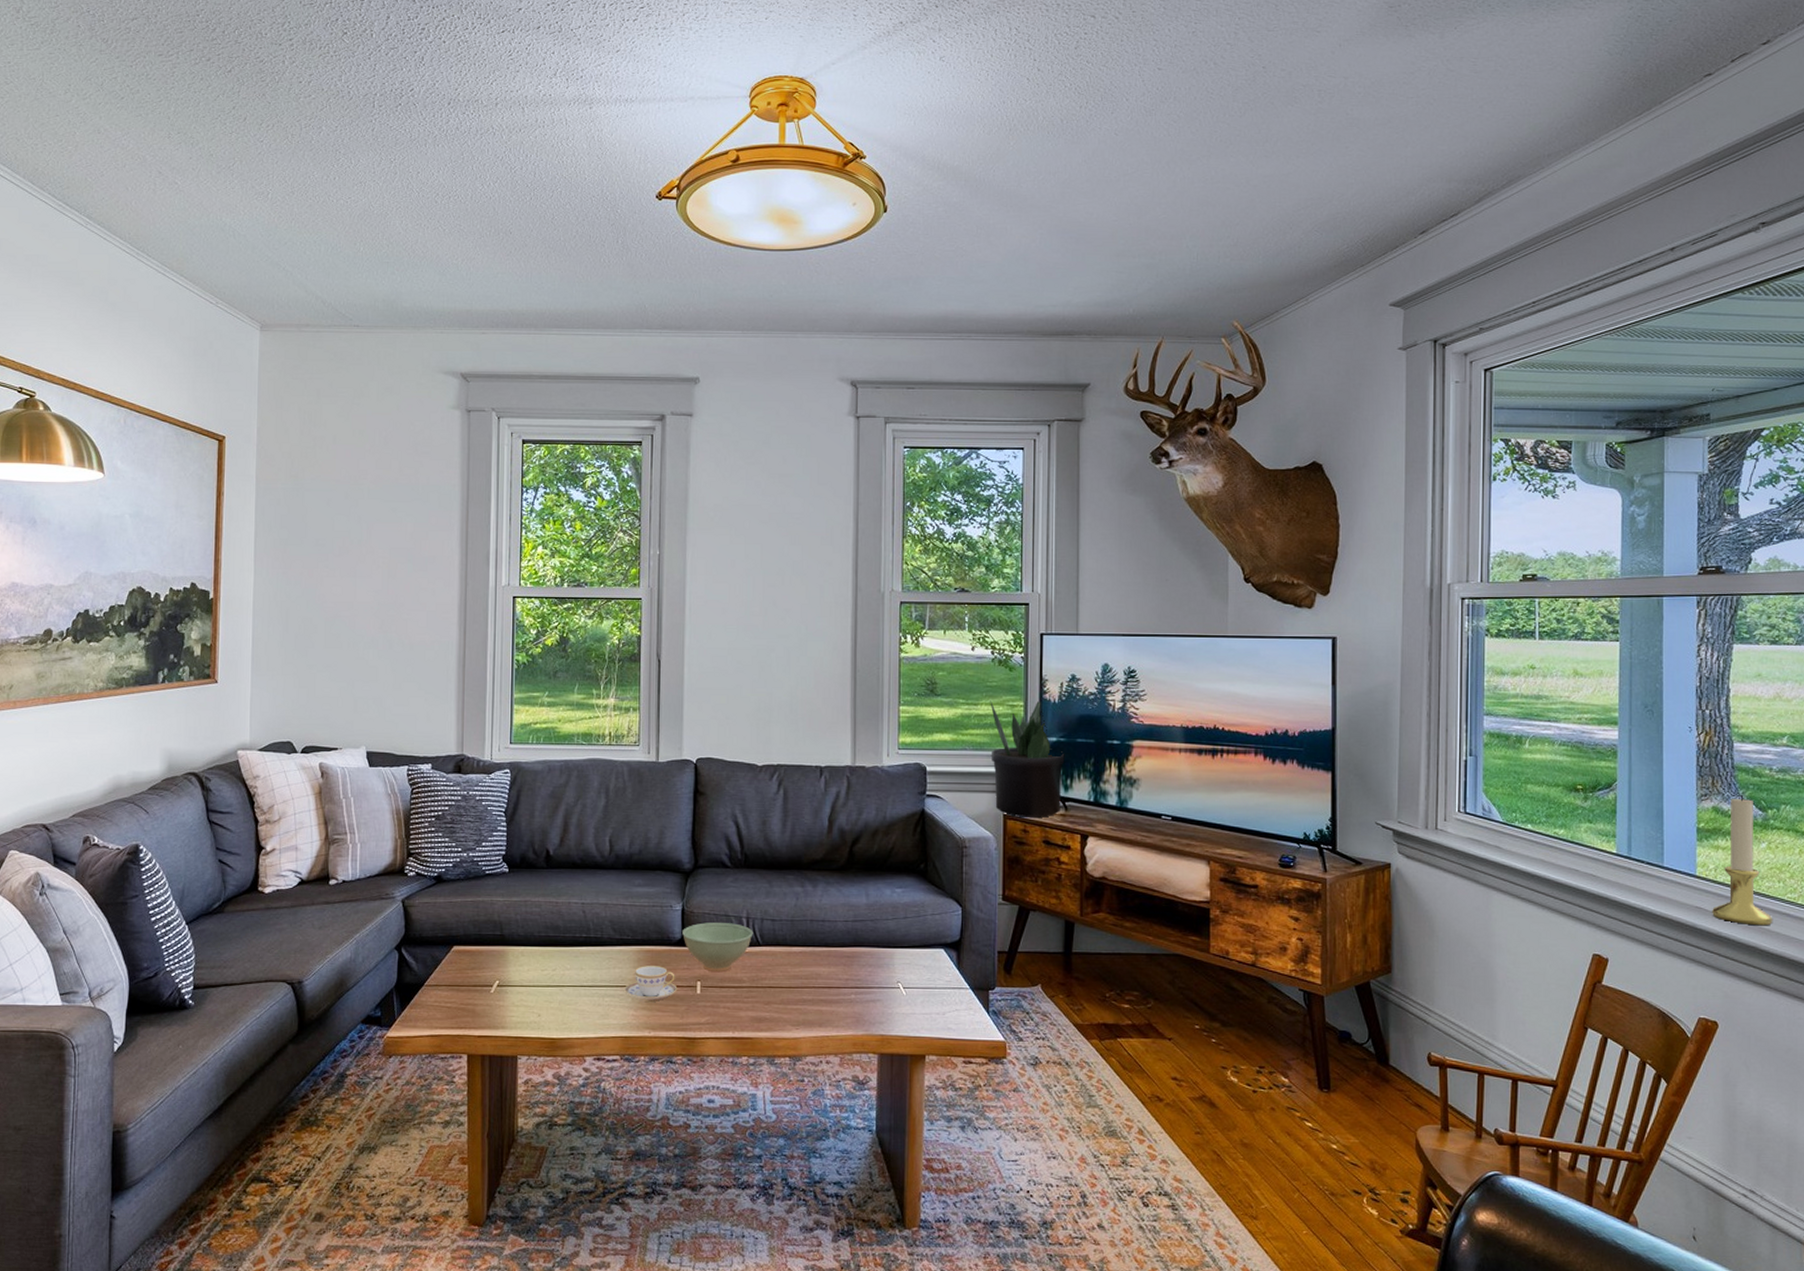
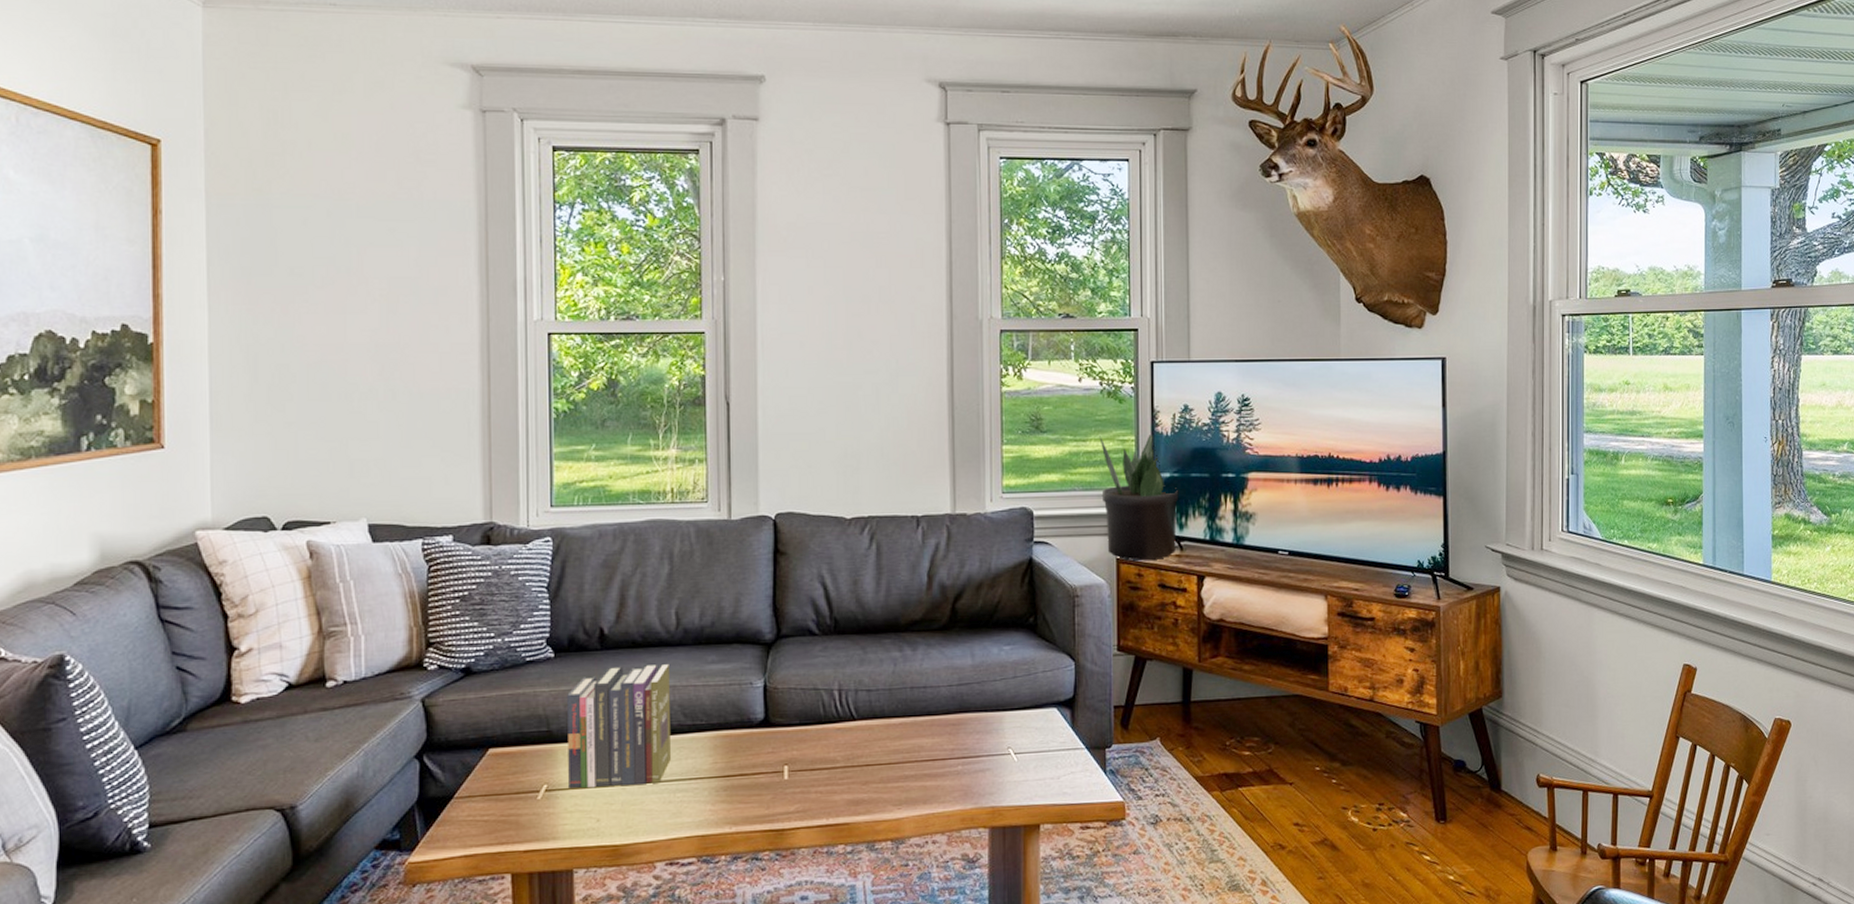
books: none [516,882,602,988] -> present [567,664,671,789]
teacup: present [624,966,678,1002] -> none [699,752,762,794]
bowl: present [682,922,753,973] -> none [765,697,847,754]
candle holder: present [1712,795,1773,926] -> none [1785,501,1837,626]

